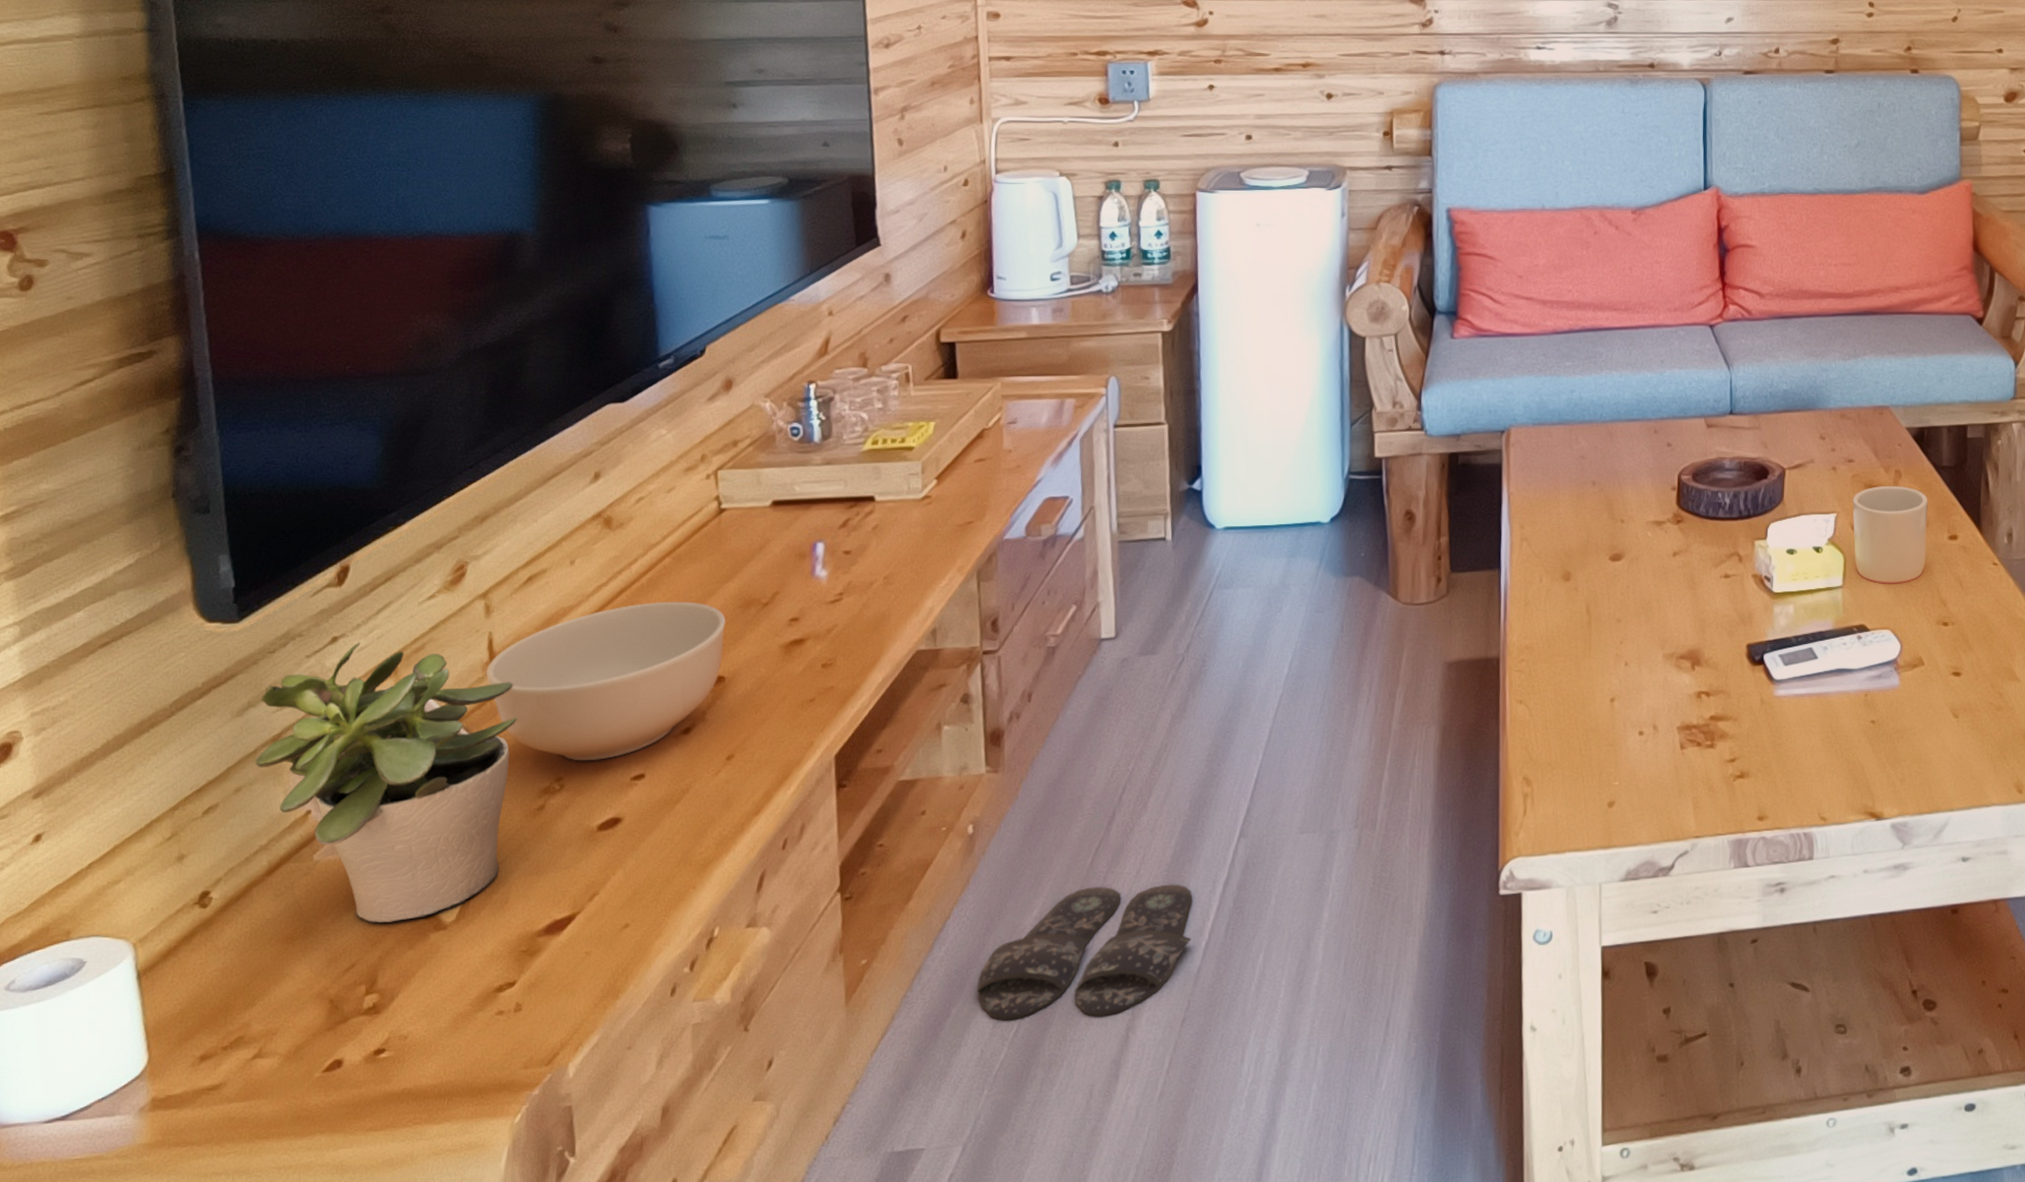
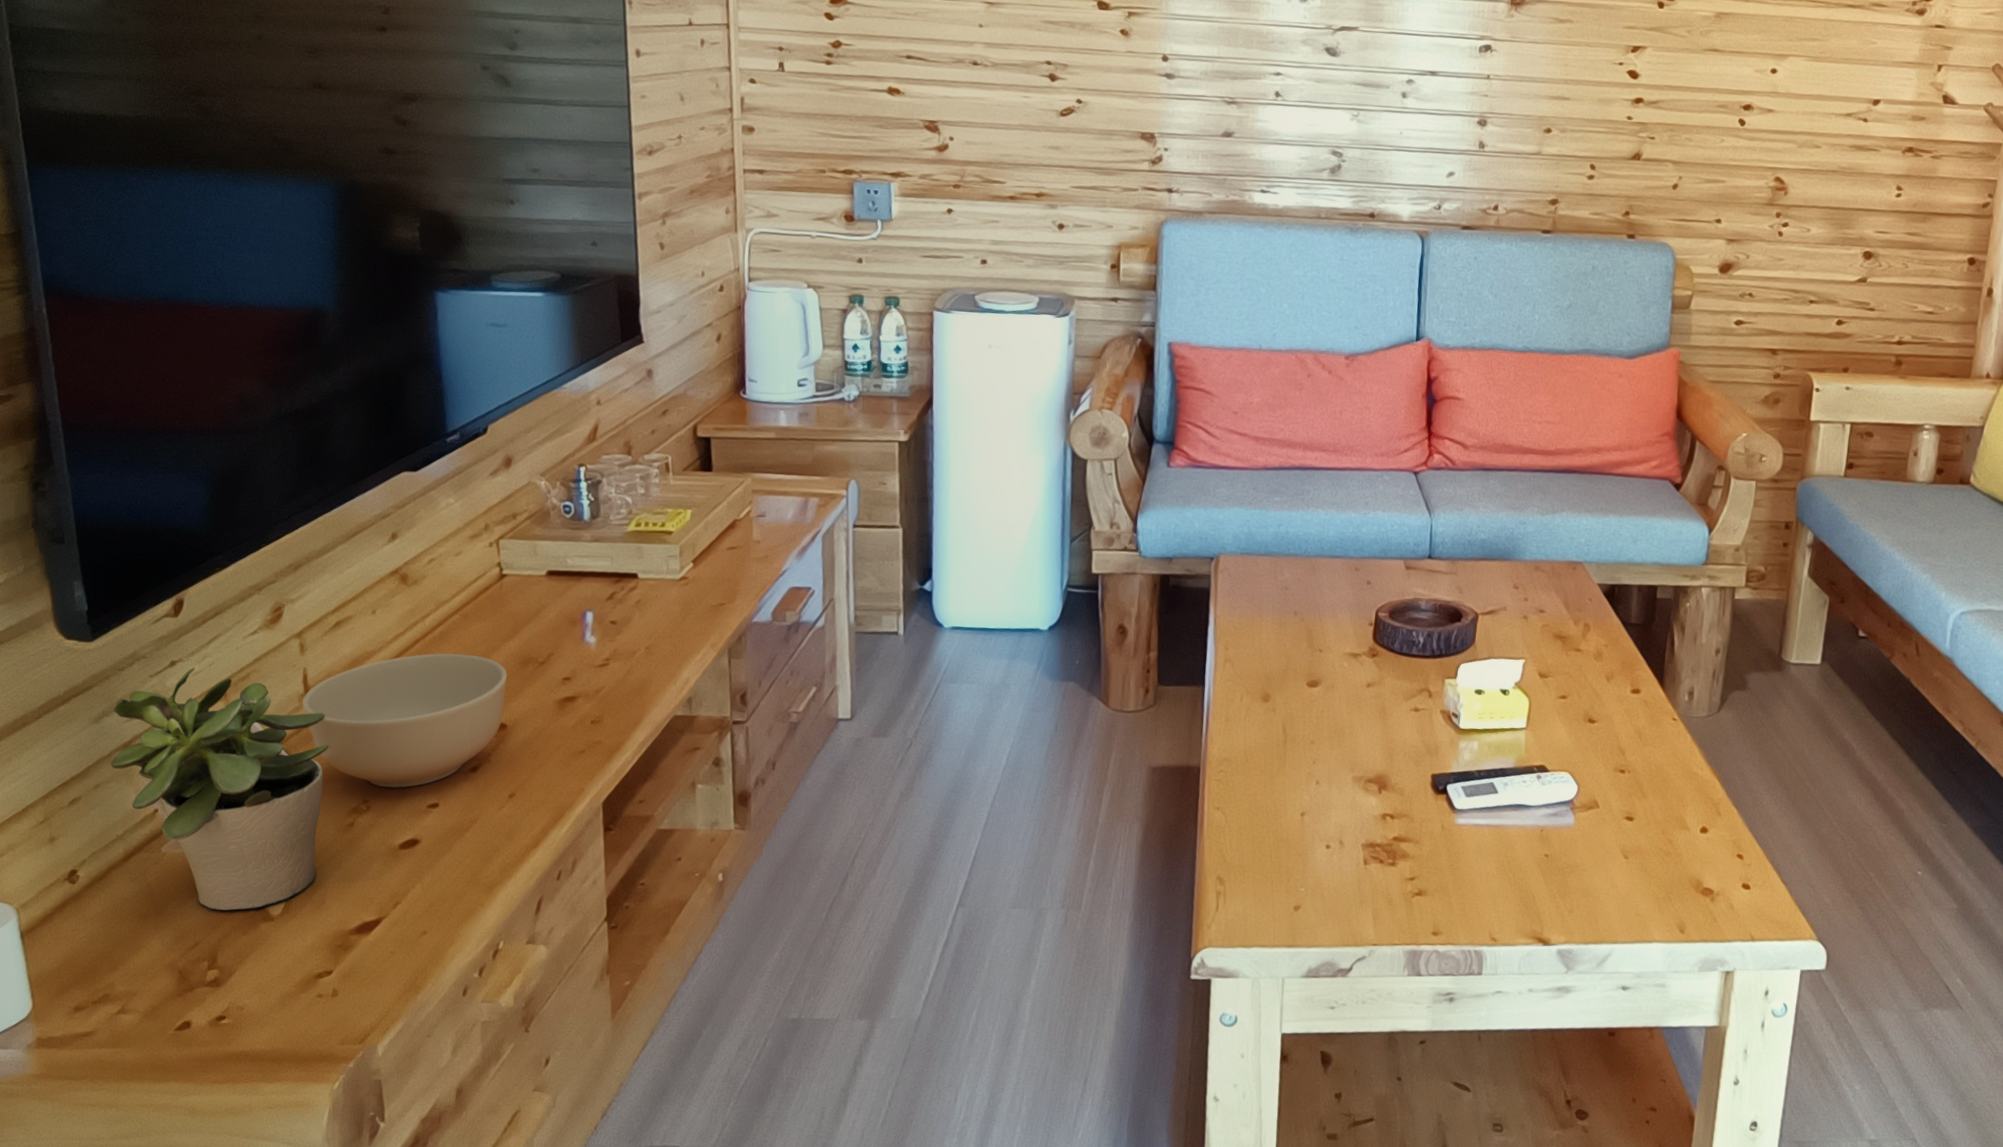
slippers: present [976,884,1193,1020] -> none [724,937,915,1050]
mug: present [1852,485,1928,584] -> none [1539,637,1614,731]

